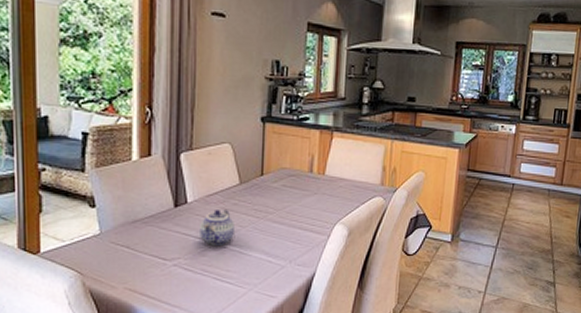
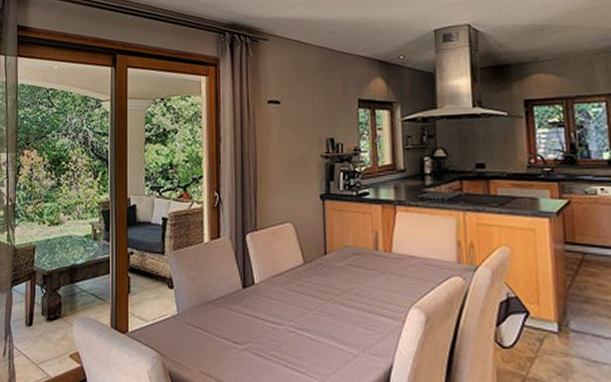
teapot: present [200,210,236,245] -> none [267,291,303,330]

